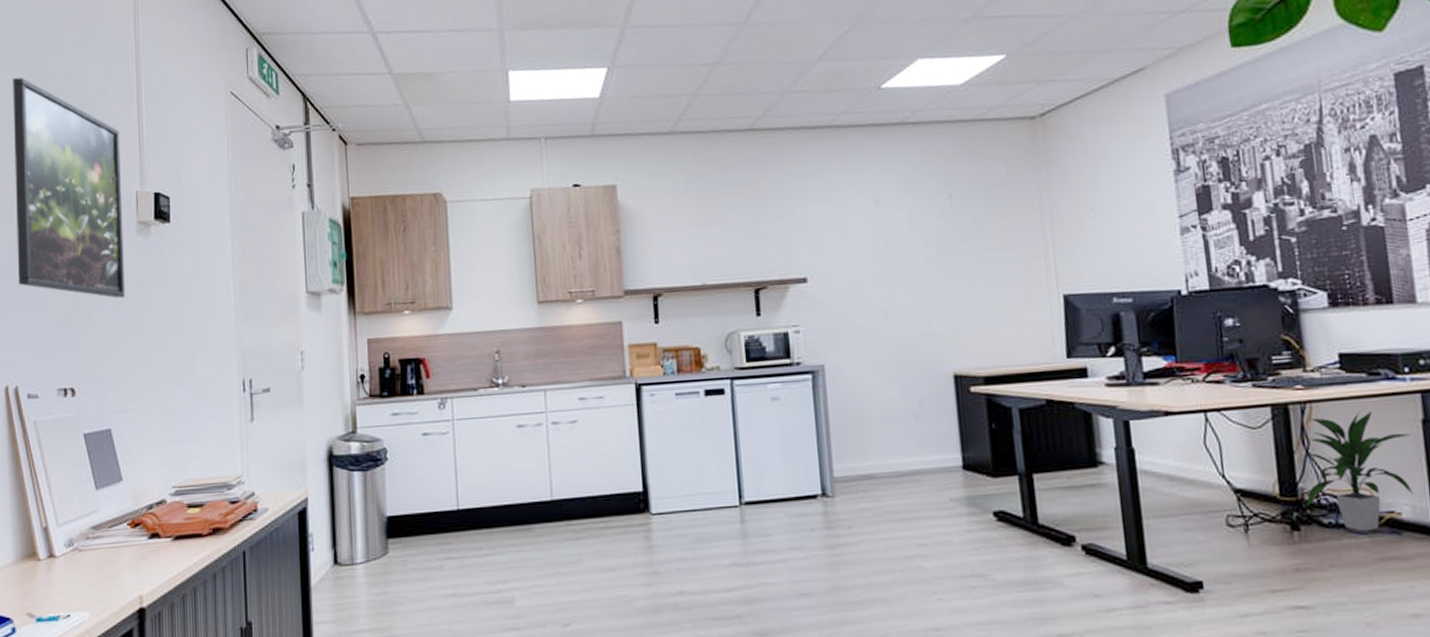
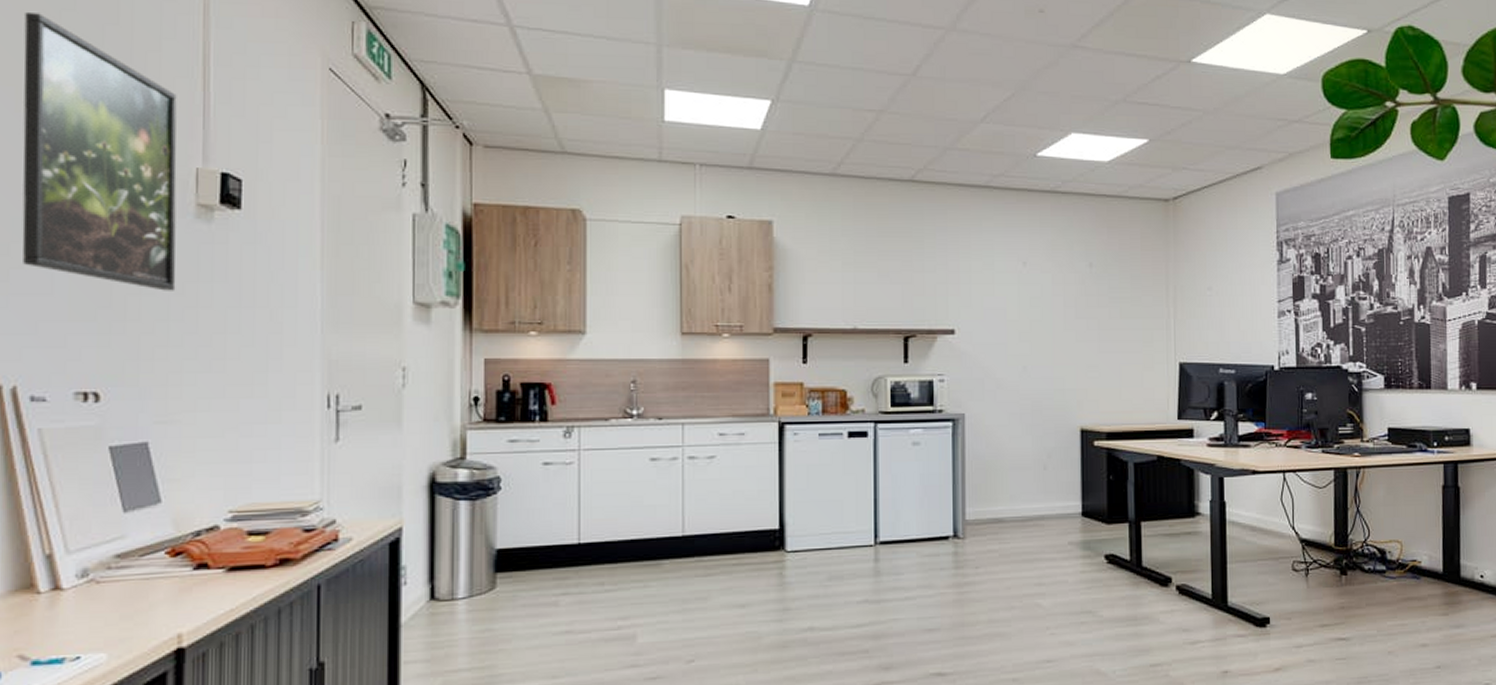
indoor plant: present [1304,410,1414,532] -> none [1353,476,1433,576]

